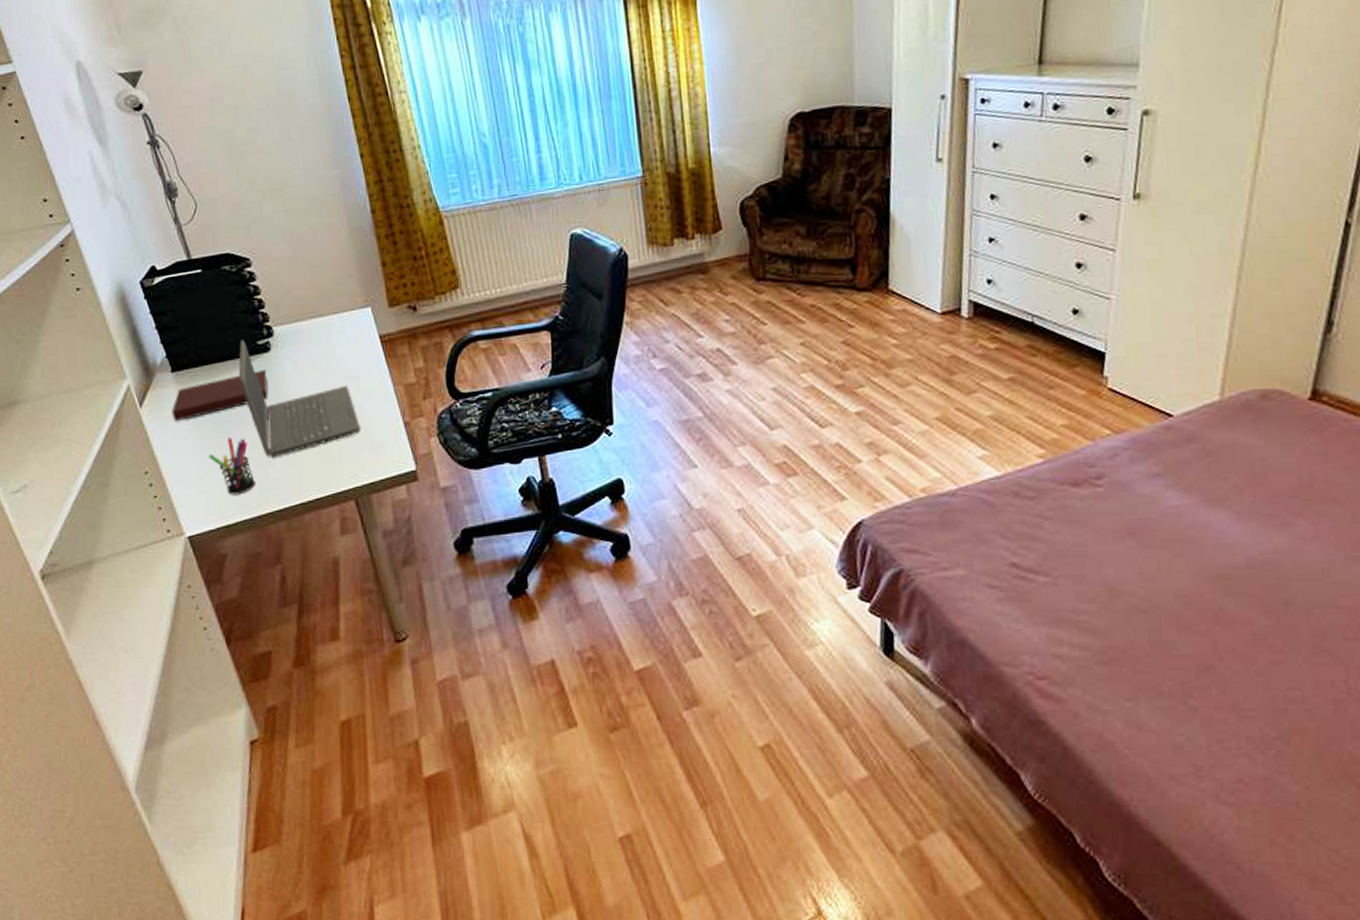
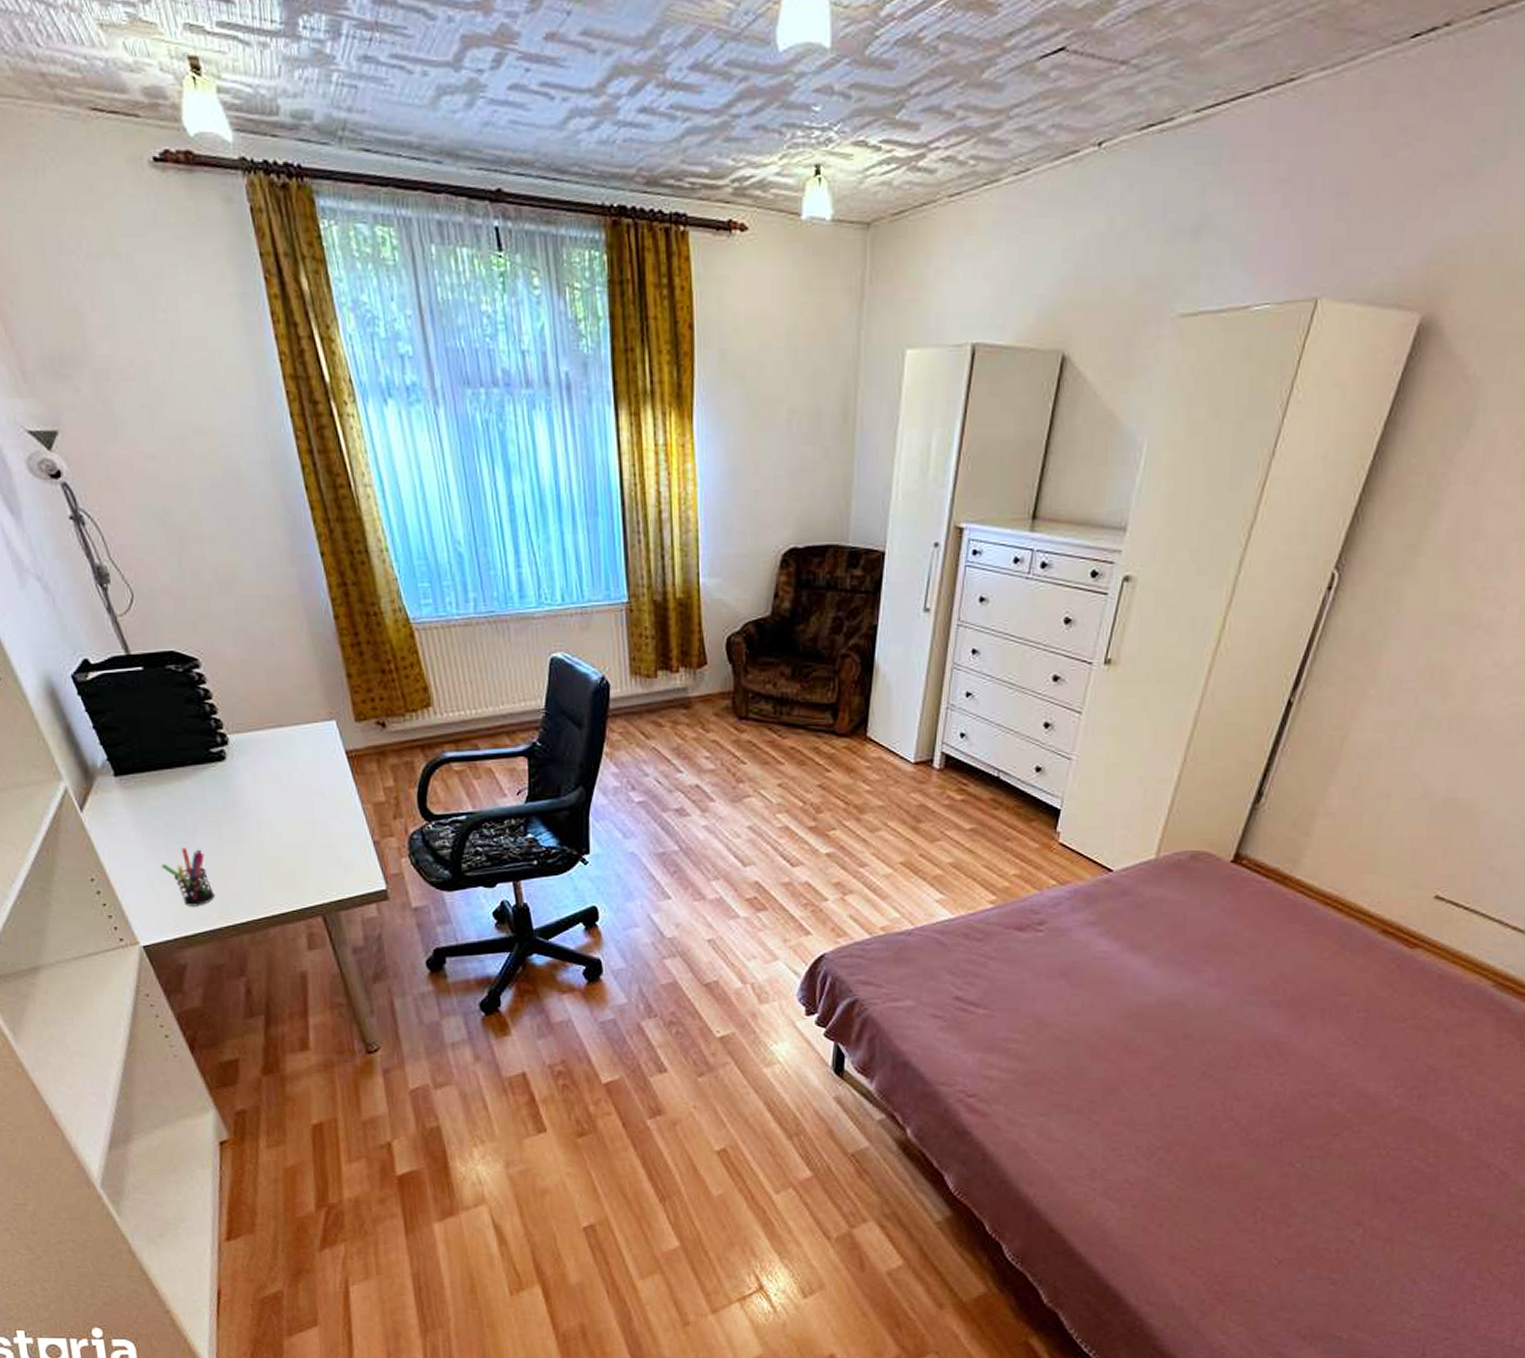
notebook: present [171,368,269,422] -> none [117,778,225,829]
laptop computer: present [238,340,361,458] -> none [190,746,328,871]

